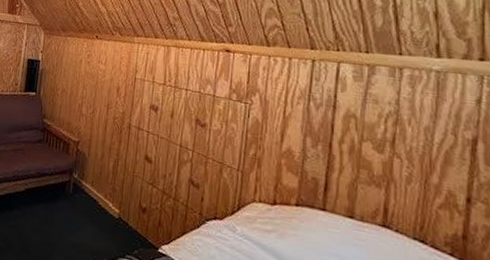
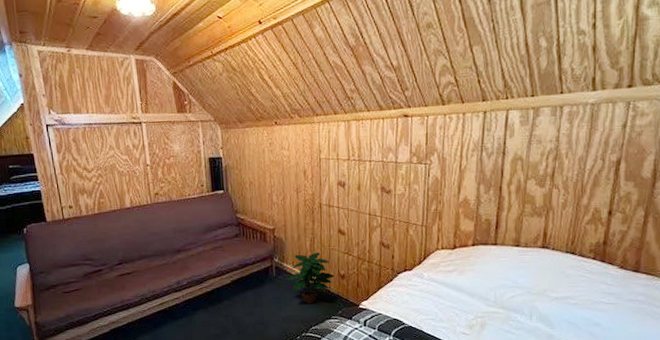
potted plant: none [84,175,135,235] -> present [288,252,335,305]

